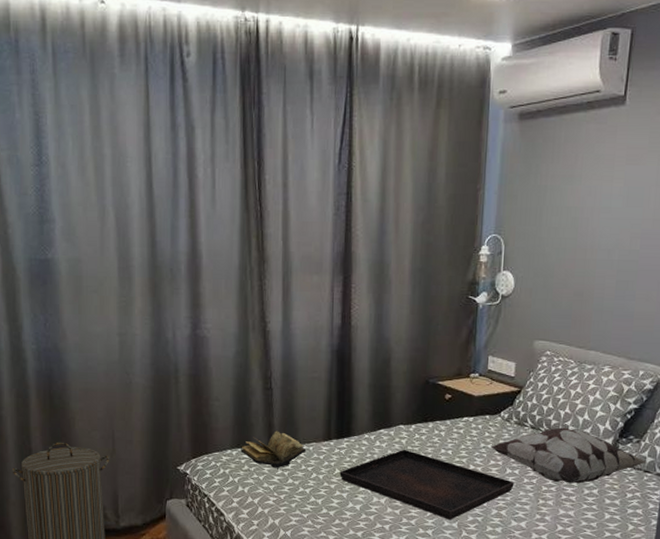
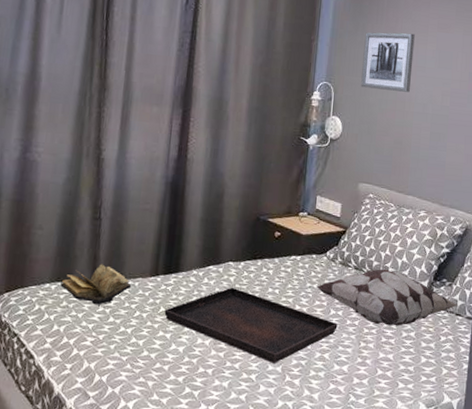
wall art: none [535,170,598,238] -> present [361,32,415,92]

